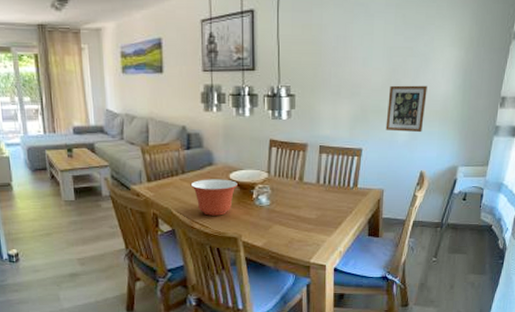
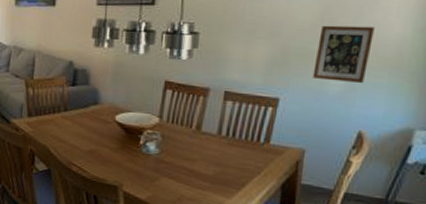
mixing bowl: present [190,179,238,216] -> none [72,119,124,160]

